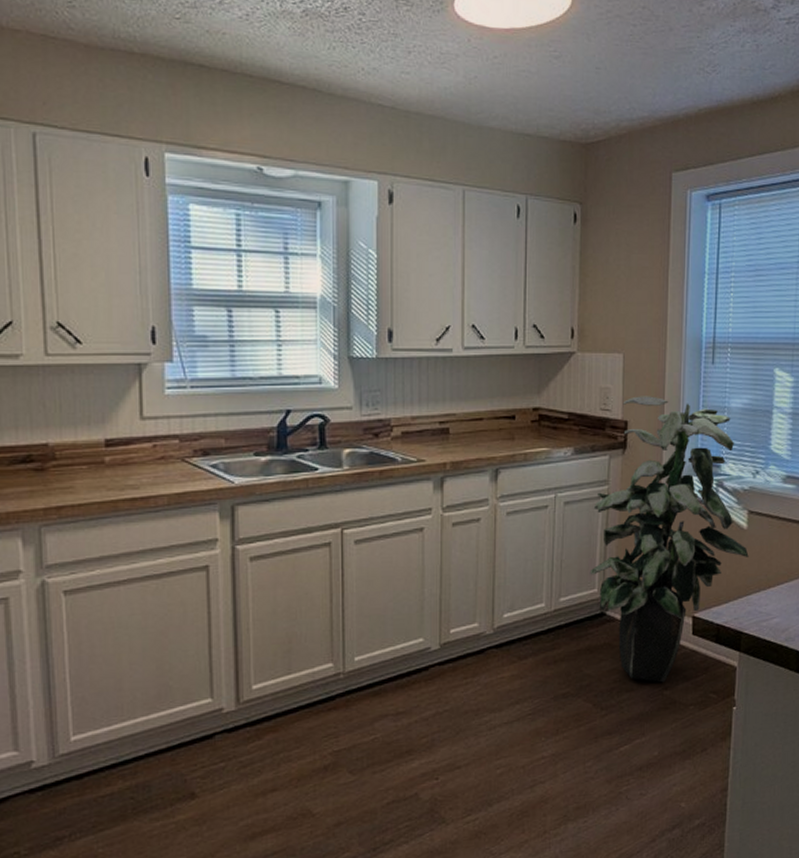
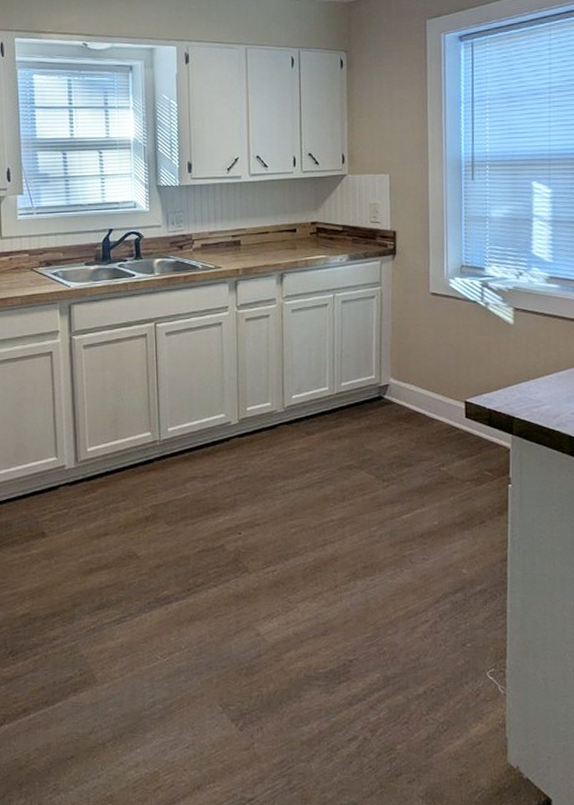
indoor plant: present [589,396,749,683] -> none [367,209,516,460]

